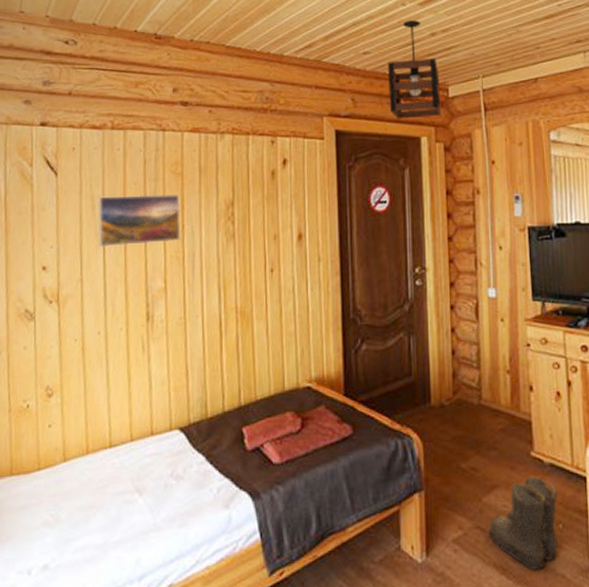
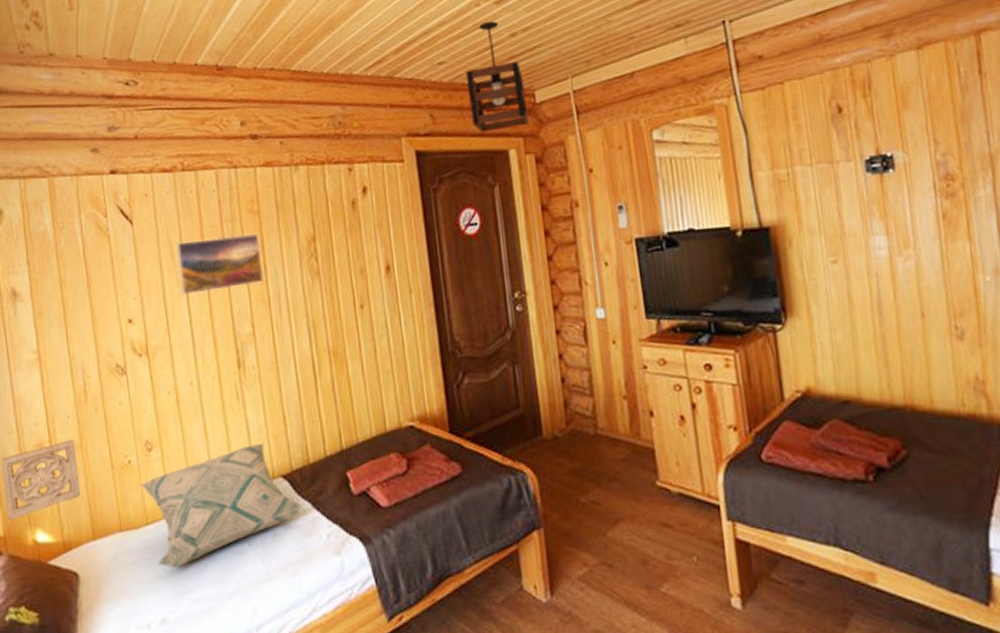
decorative pillow: none [37,395,197,514] -> present [141,443,304,567]
boots: present [487,476,559,570] -> none [614,507,694,606]

